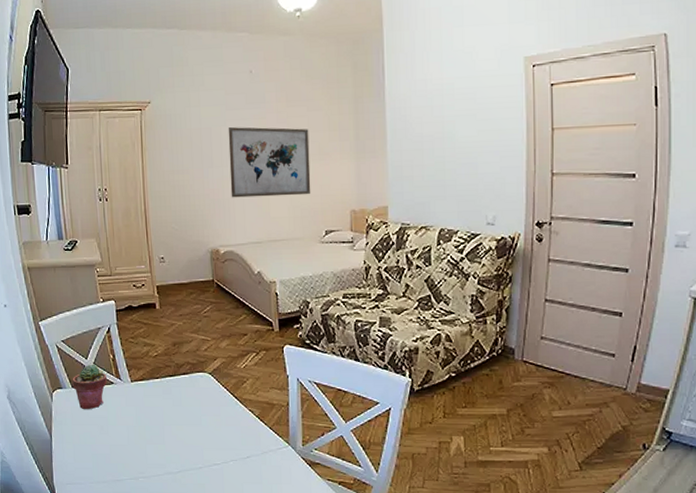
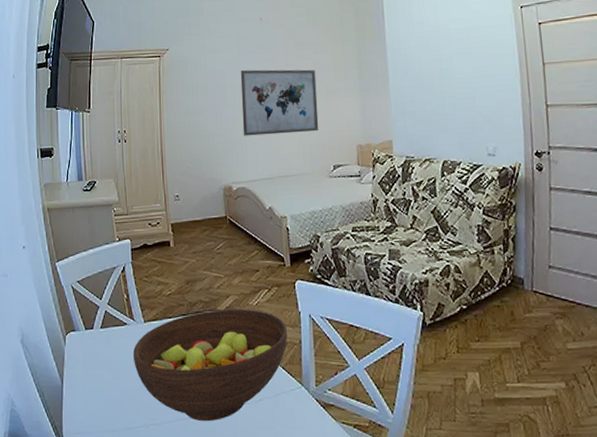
potted succulent: present [72,364,107,410] -> none [86,304,120,353]
fruit bowl: none [121,371,276,475] -> present [133,309,288,421]

